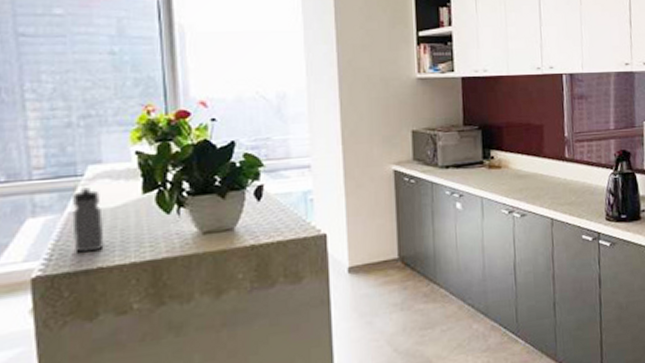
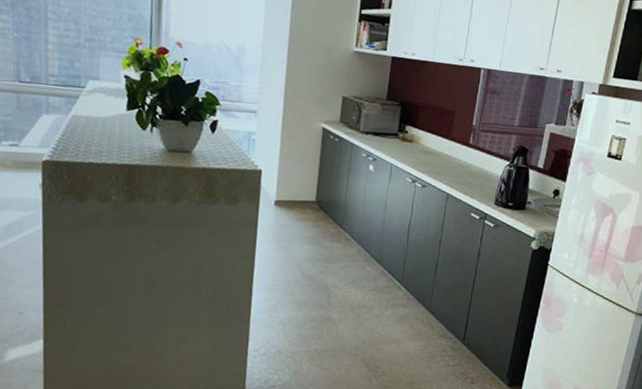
water bottle: present [72,187,104,253] -> none [73,97,96,149]

